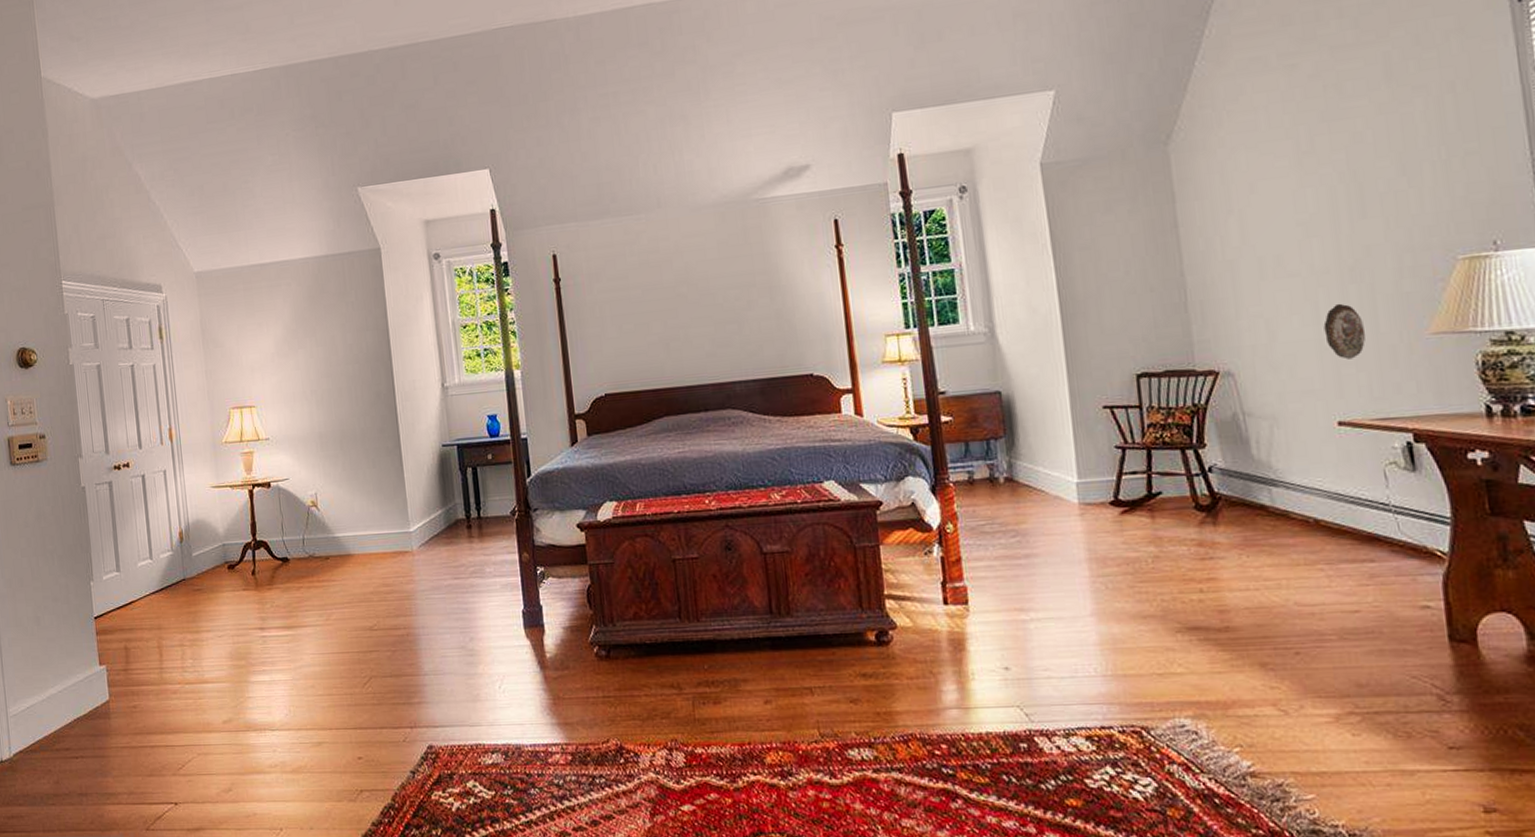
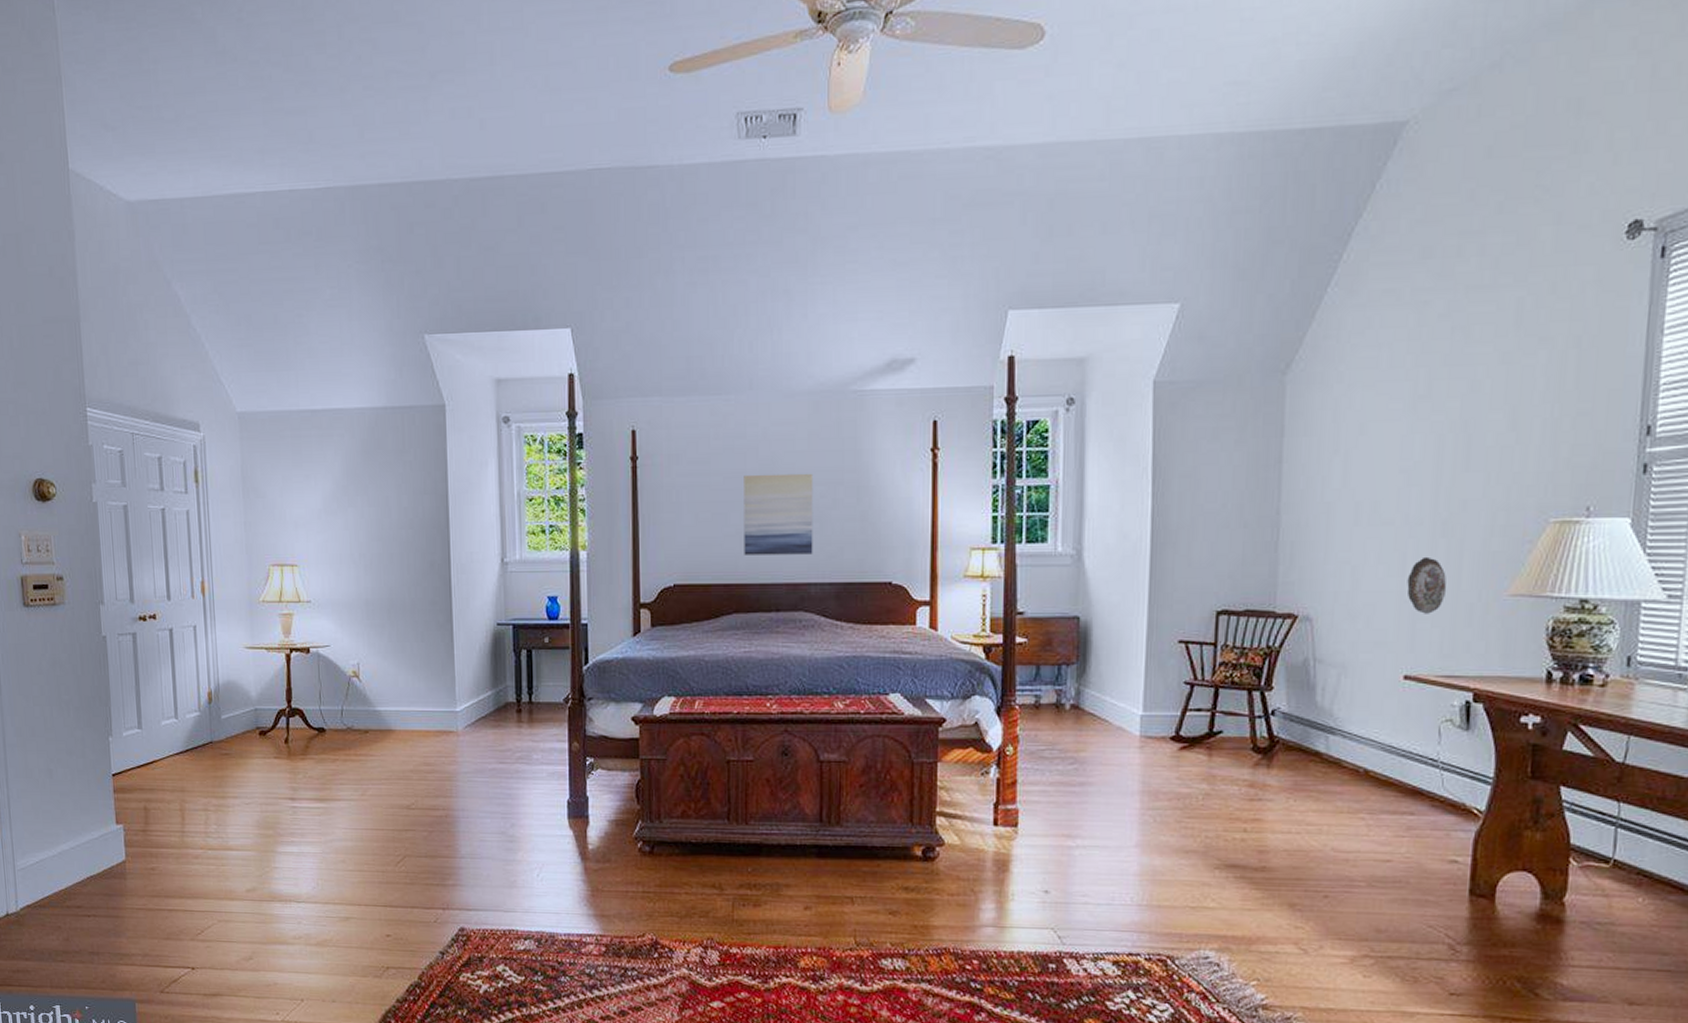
wall art: none [661,278,735,361] -> present [744,473,814,555]

